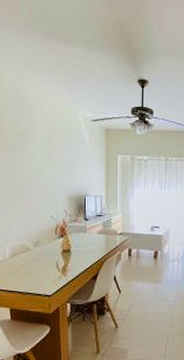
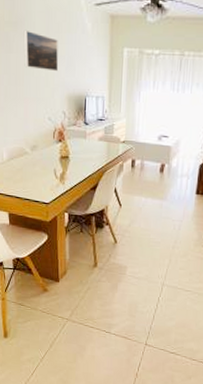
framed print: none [27,141,60,176] -> present [23,30,59,72]

